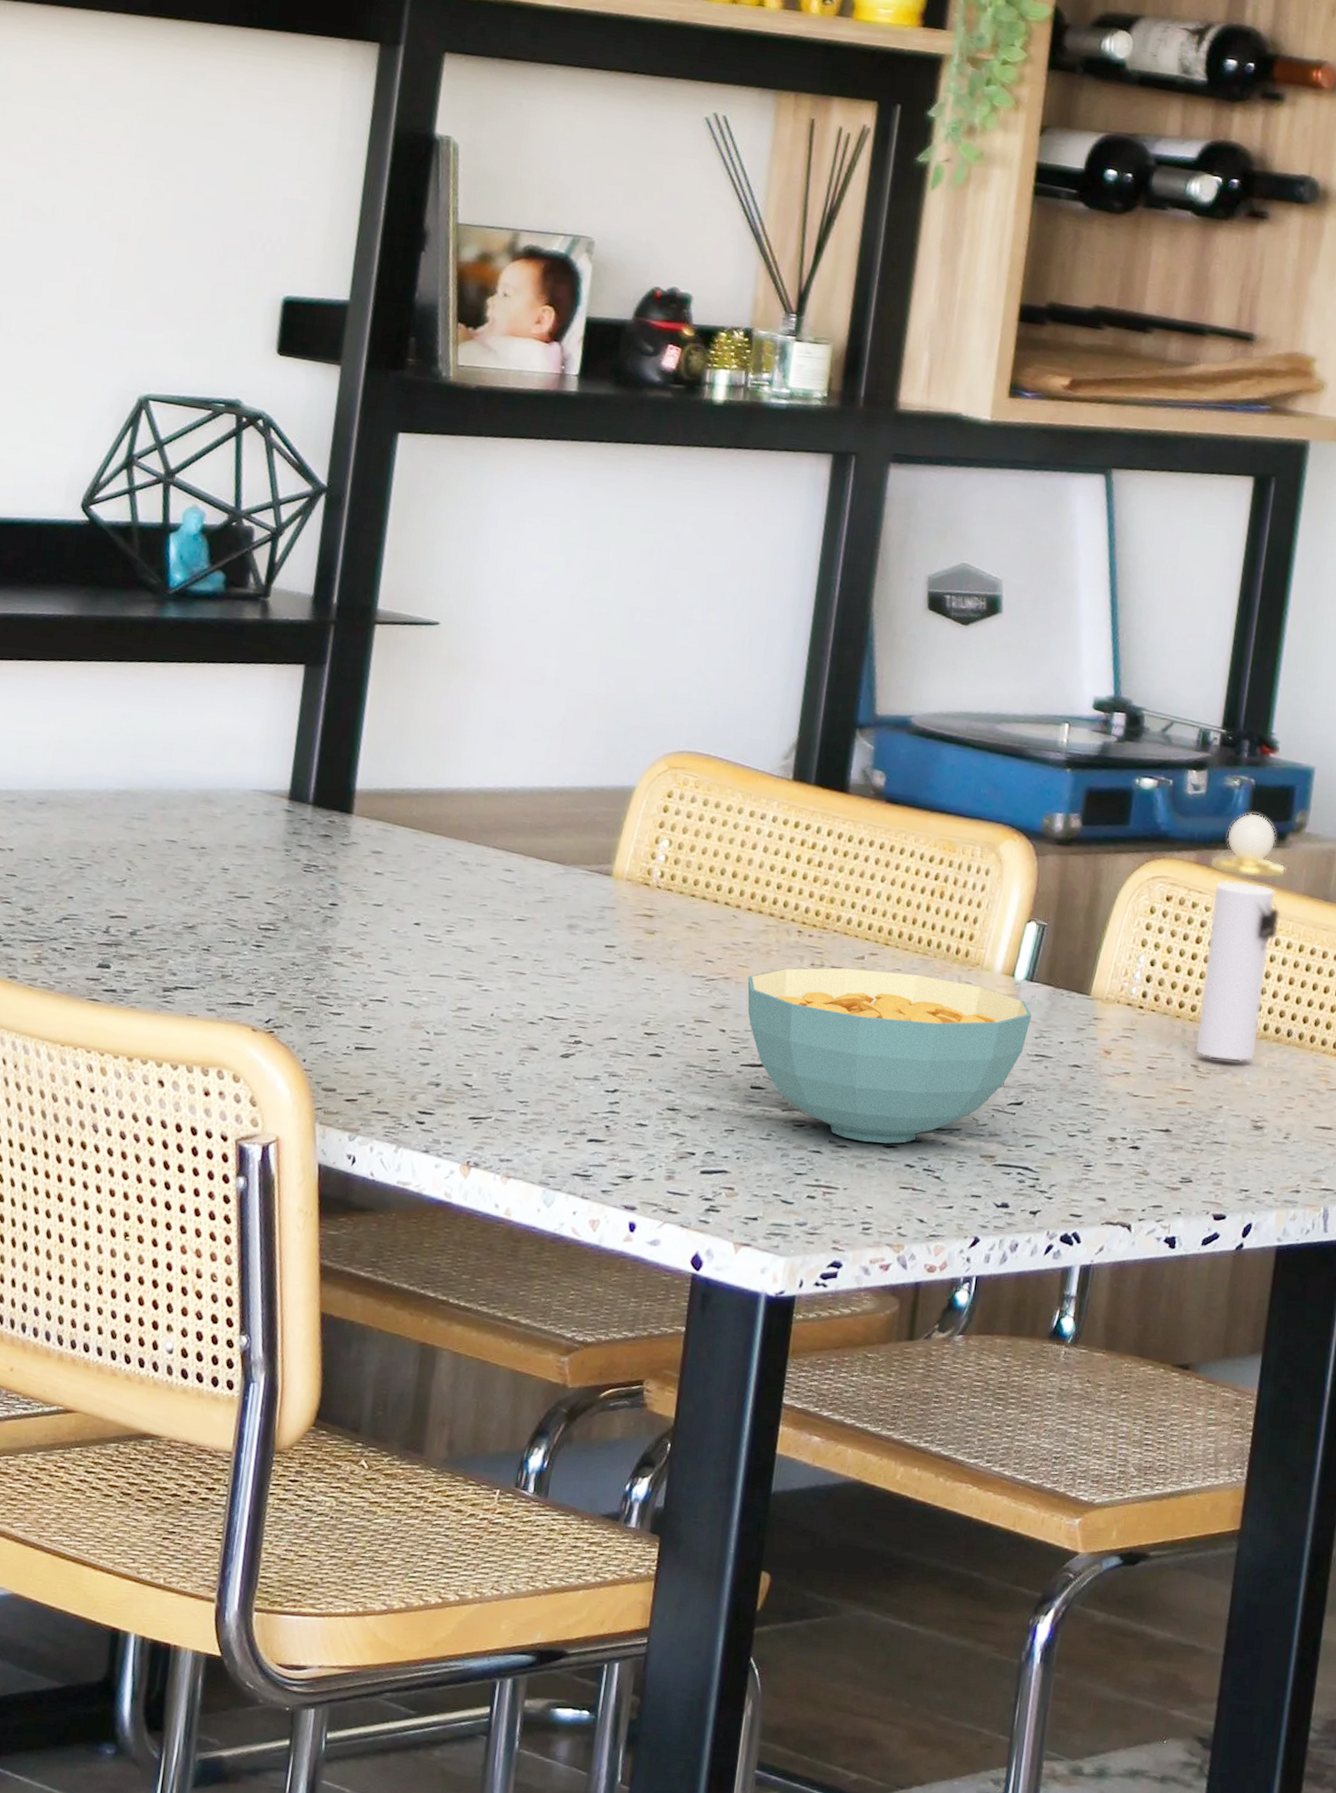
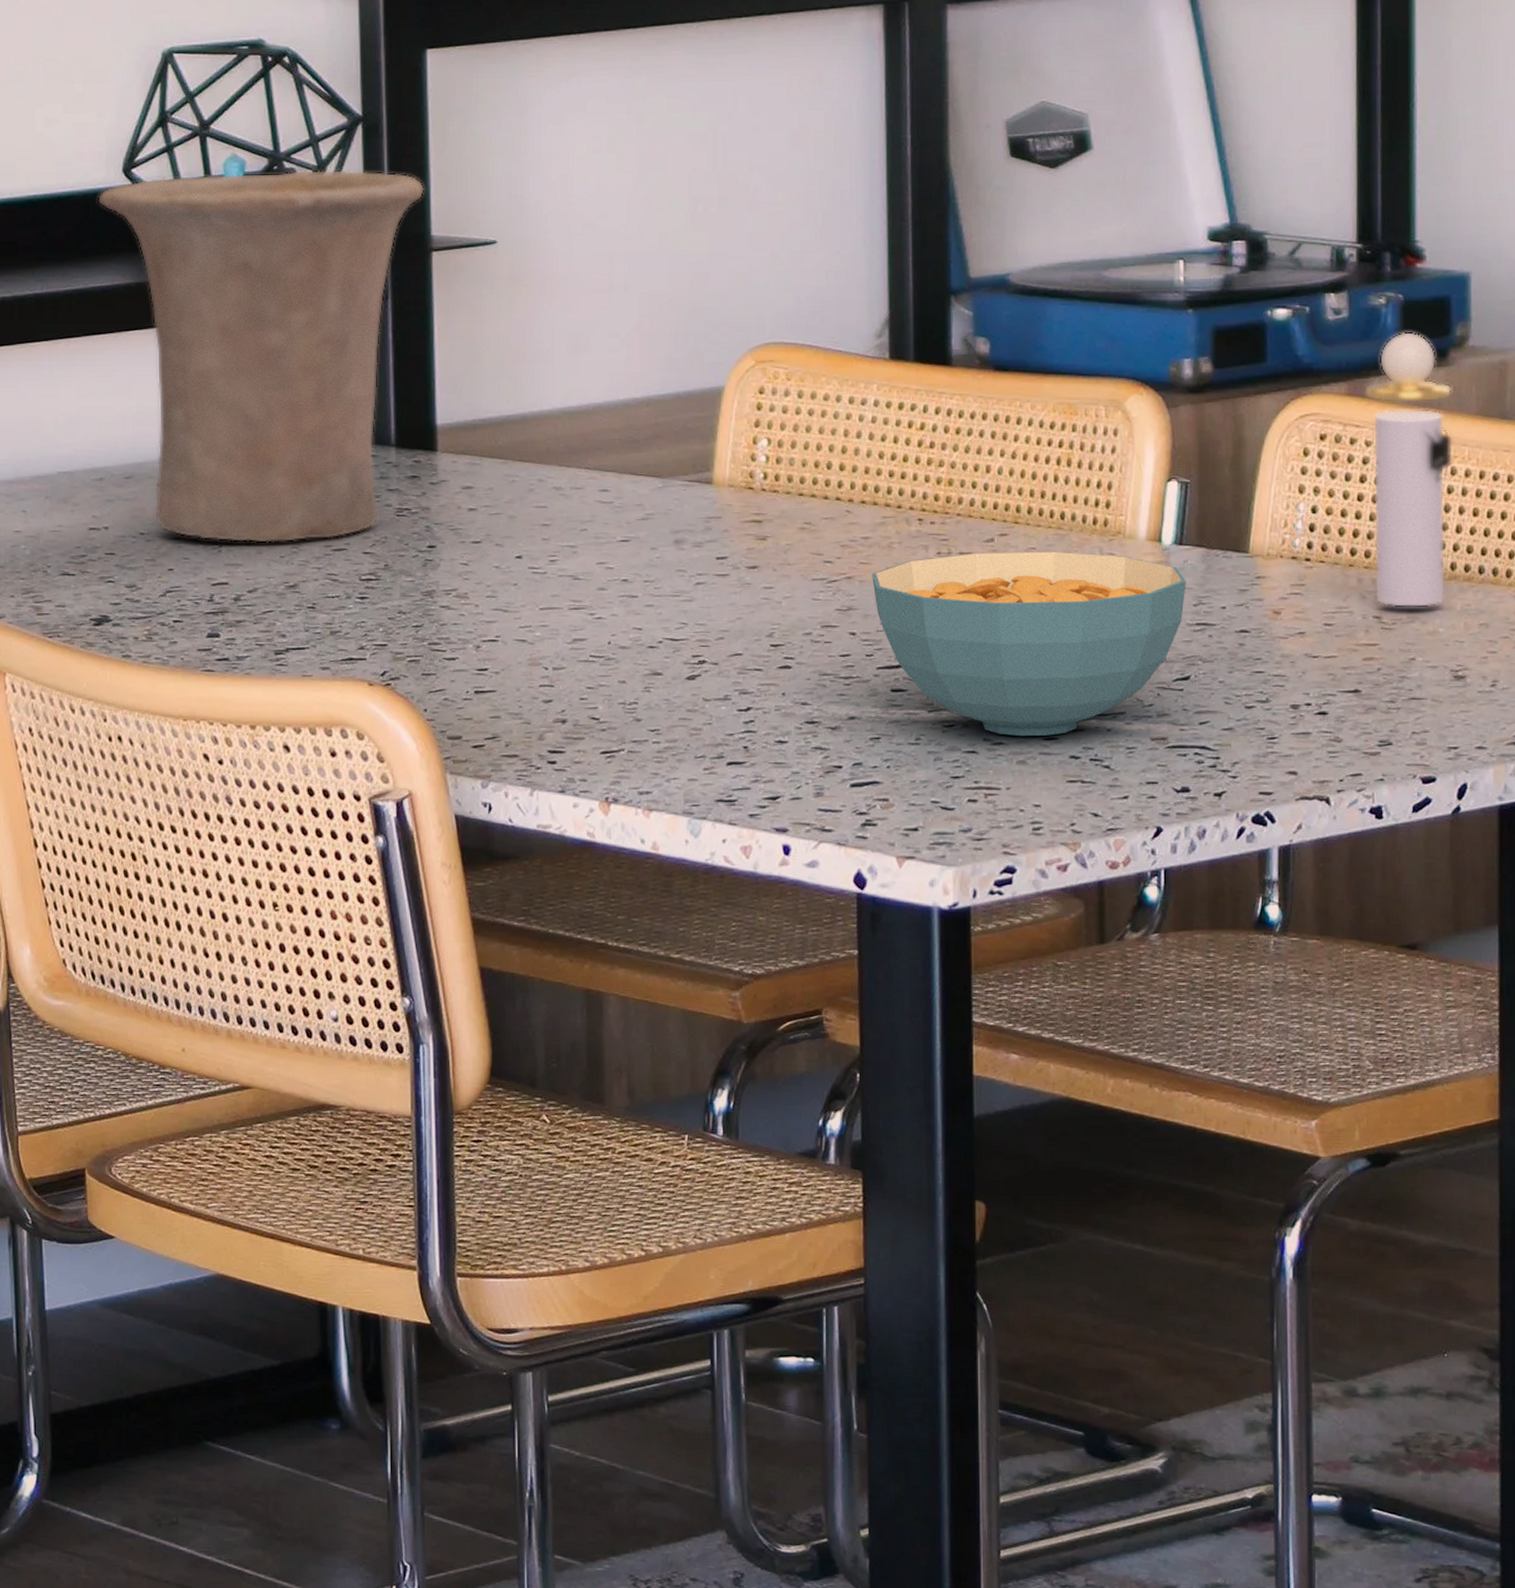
vase: none [52,516,378,886] -> present [98,169,425,543]

